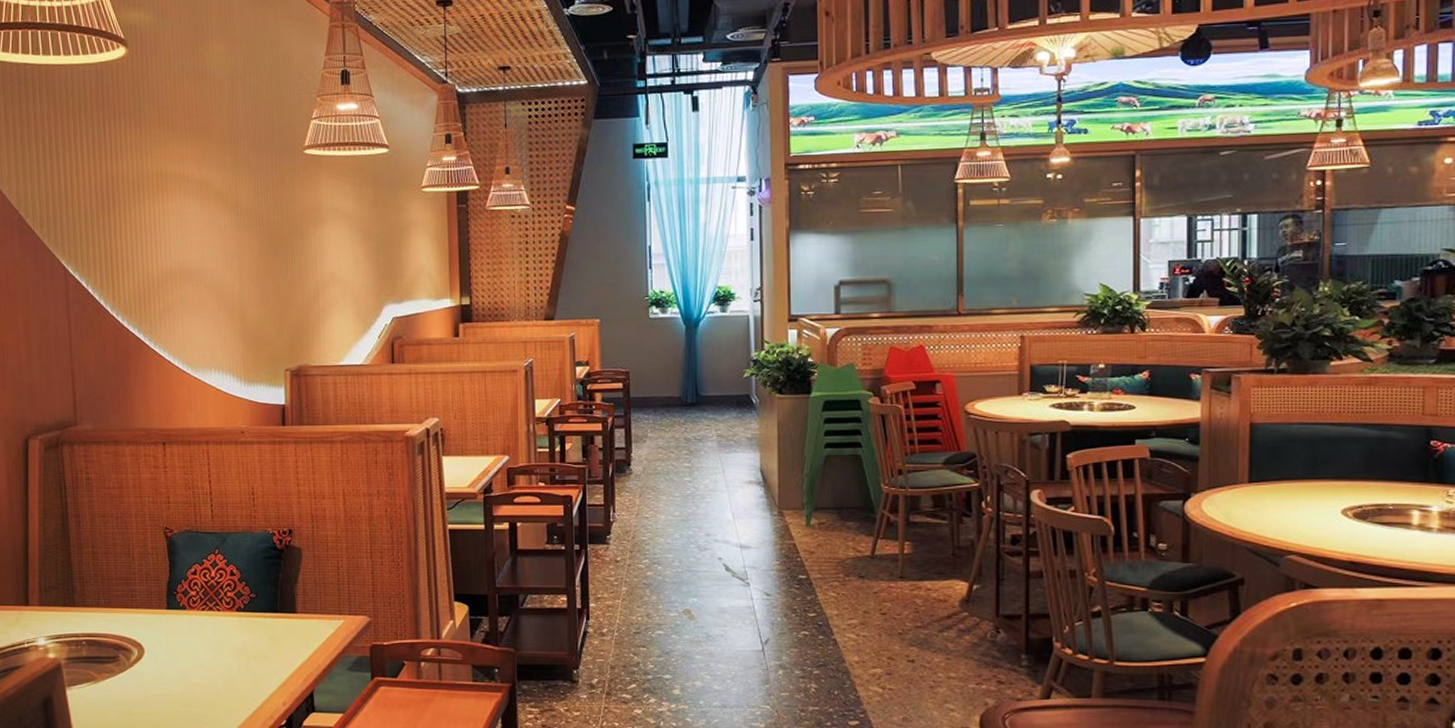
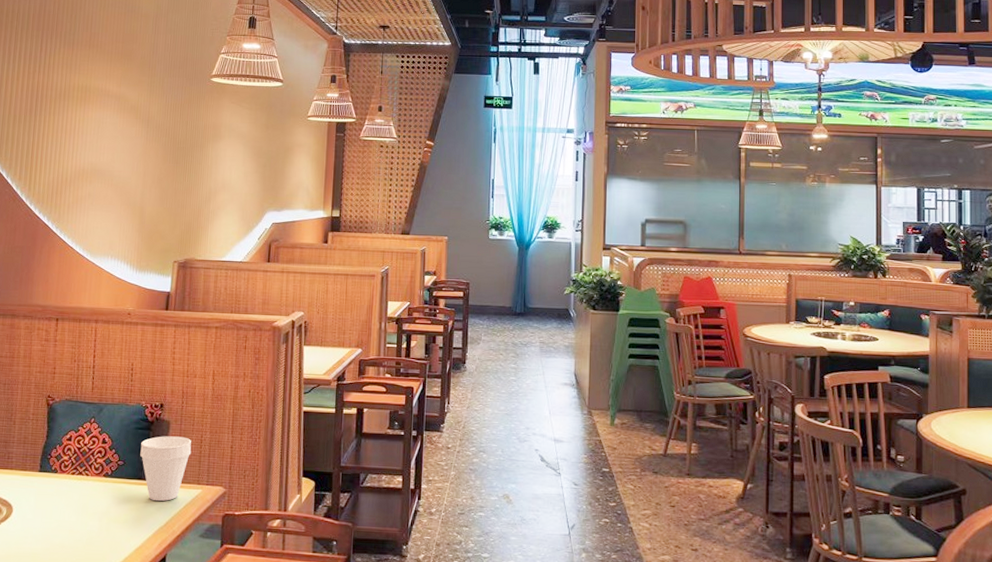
cup: none [272,564,329,634] -> present [140,436,192,501]

